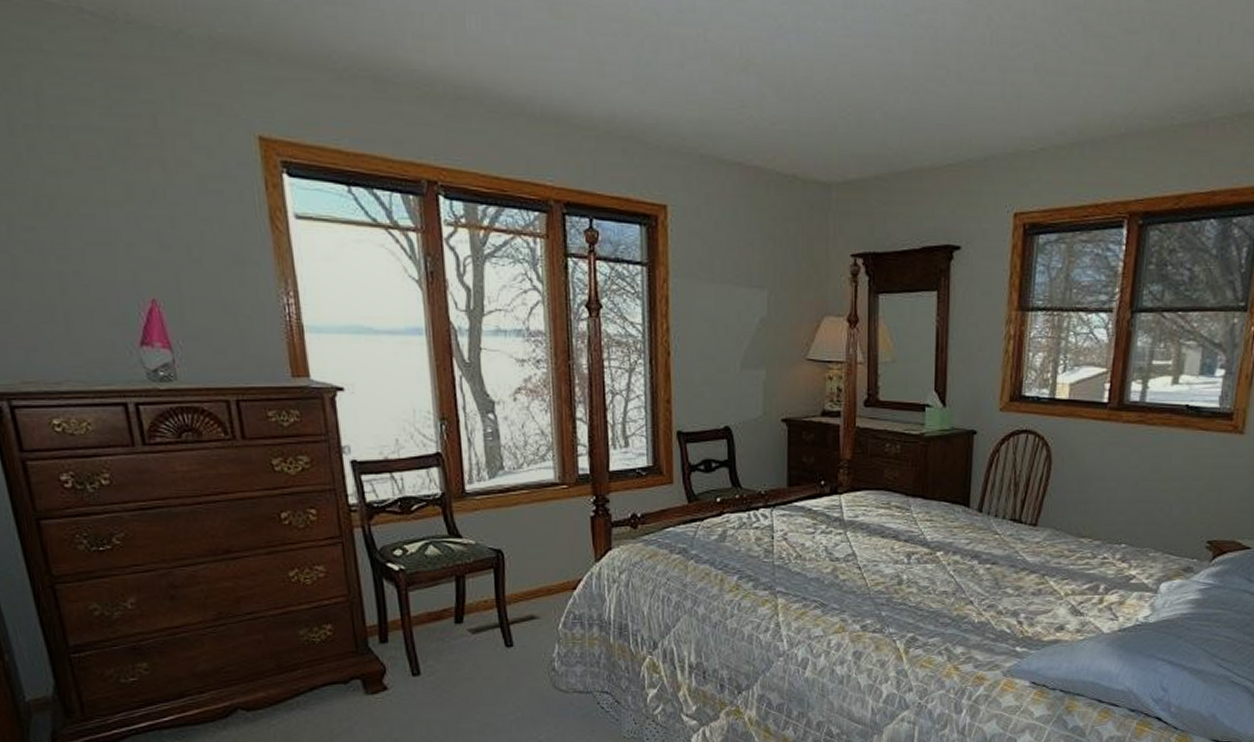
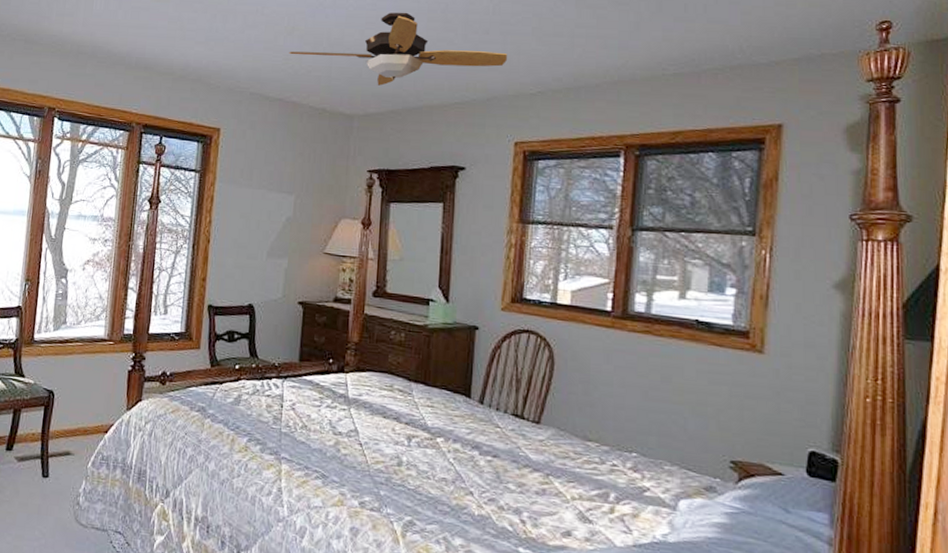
ceiling fan: none [745,39,1006,143] -> present [289,12,507,86]

